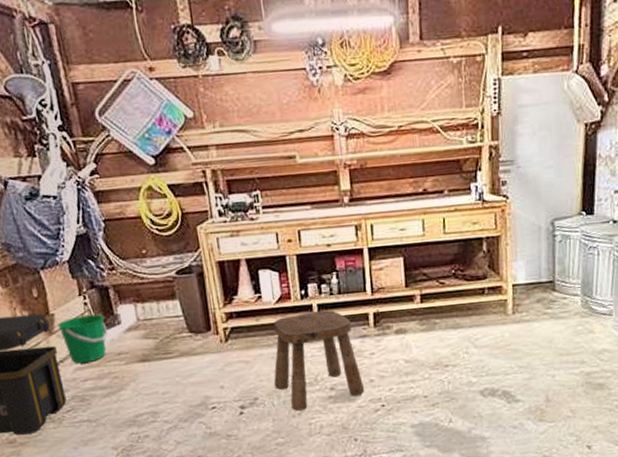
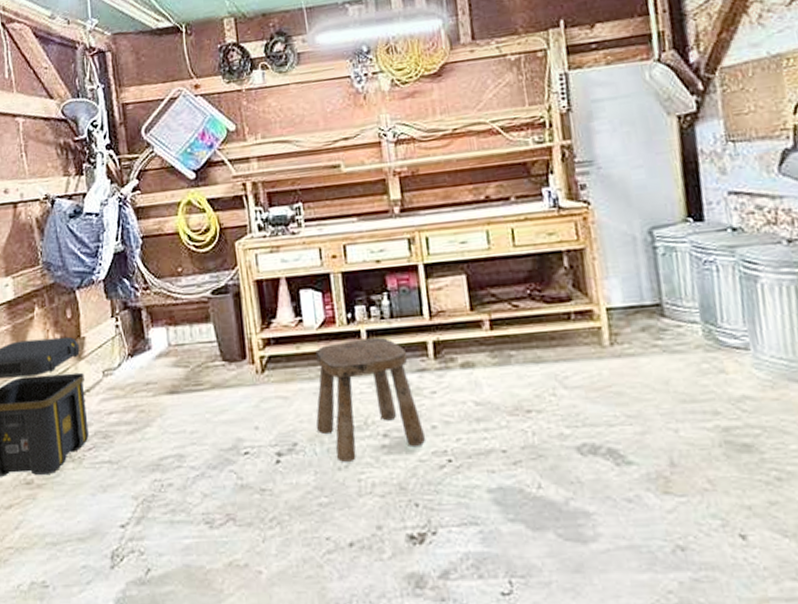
bucket: present [57,314,108,364] -> none [86,338,138,394]

